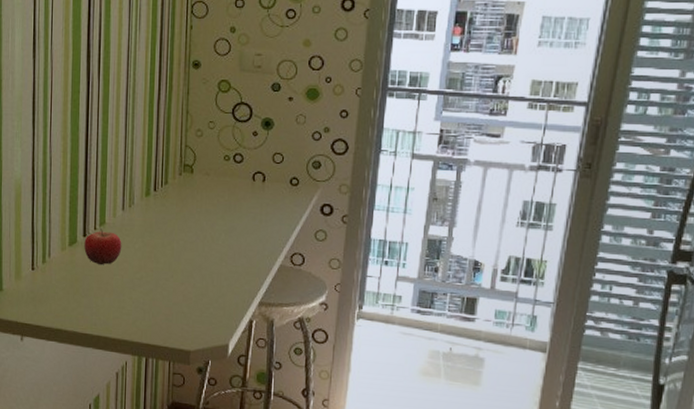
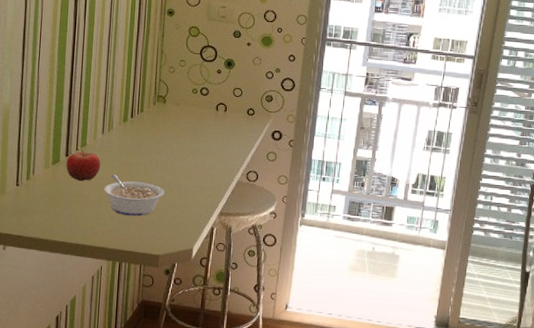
legume: none [126,256,195,306] -> present [104,174,165,217]

